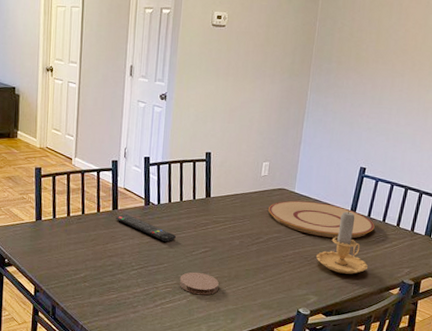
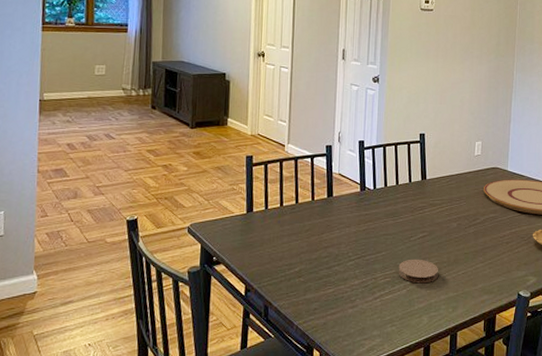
remote control: present [116,214,176,242] -> none [331,201,393,229]

